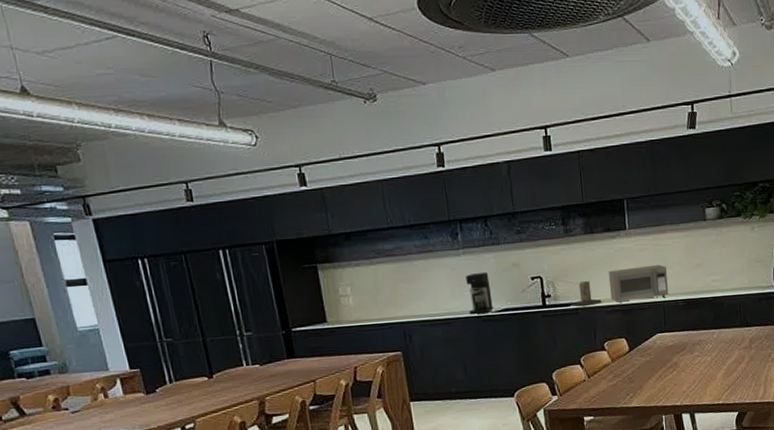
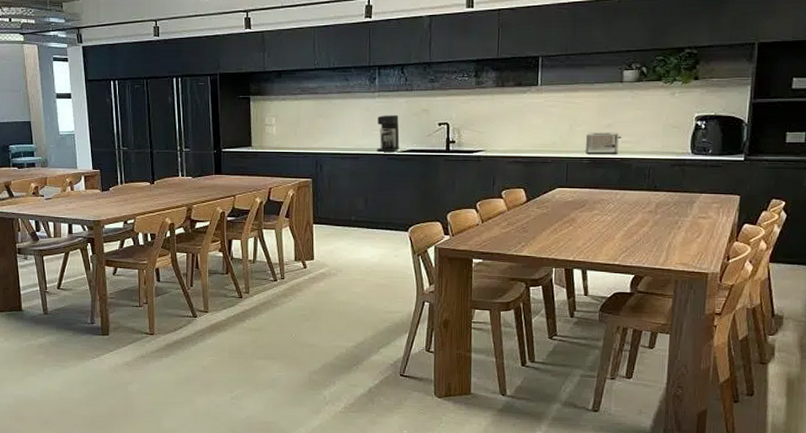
paper towel roll: present [571,281,602,307] -> none [474,131,505,155]
microwave: present [608,264,669,304] -> none [514,121,575,156]
toaster: none [678,271,711,297] -> present [585,132,622,155]

